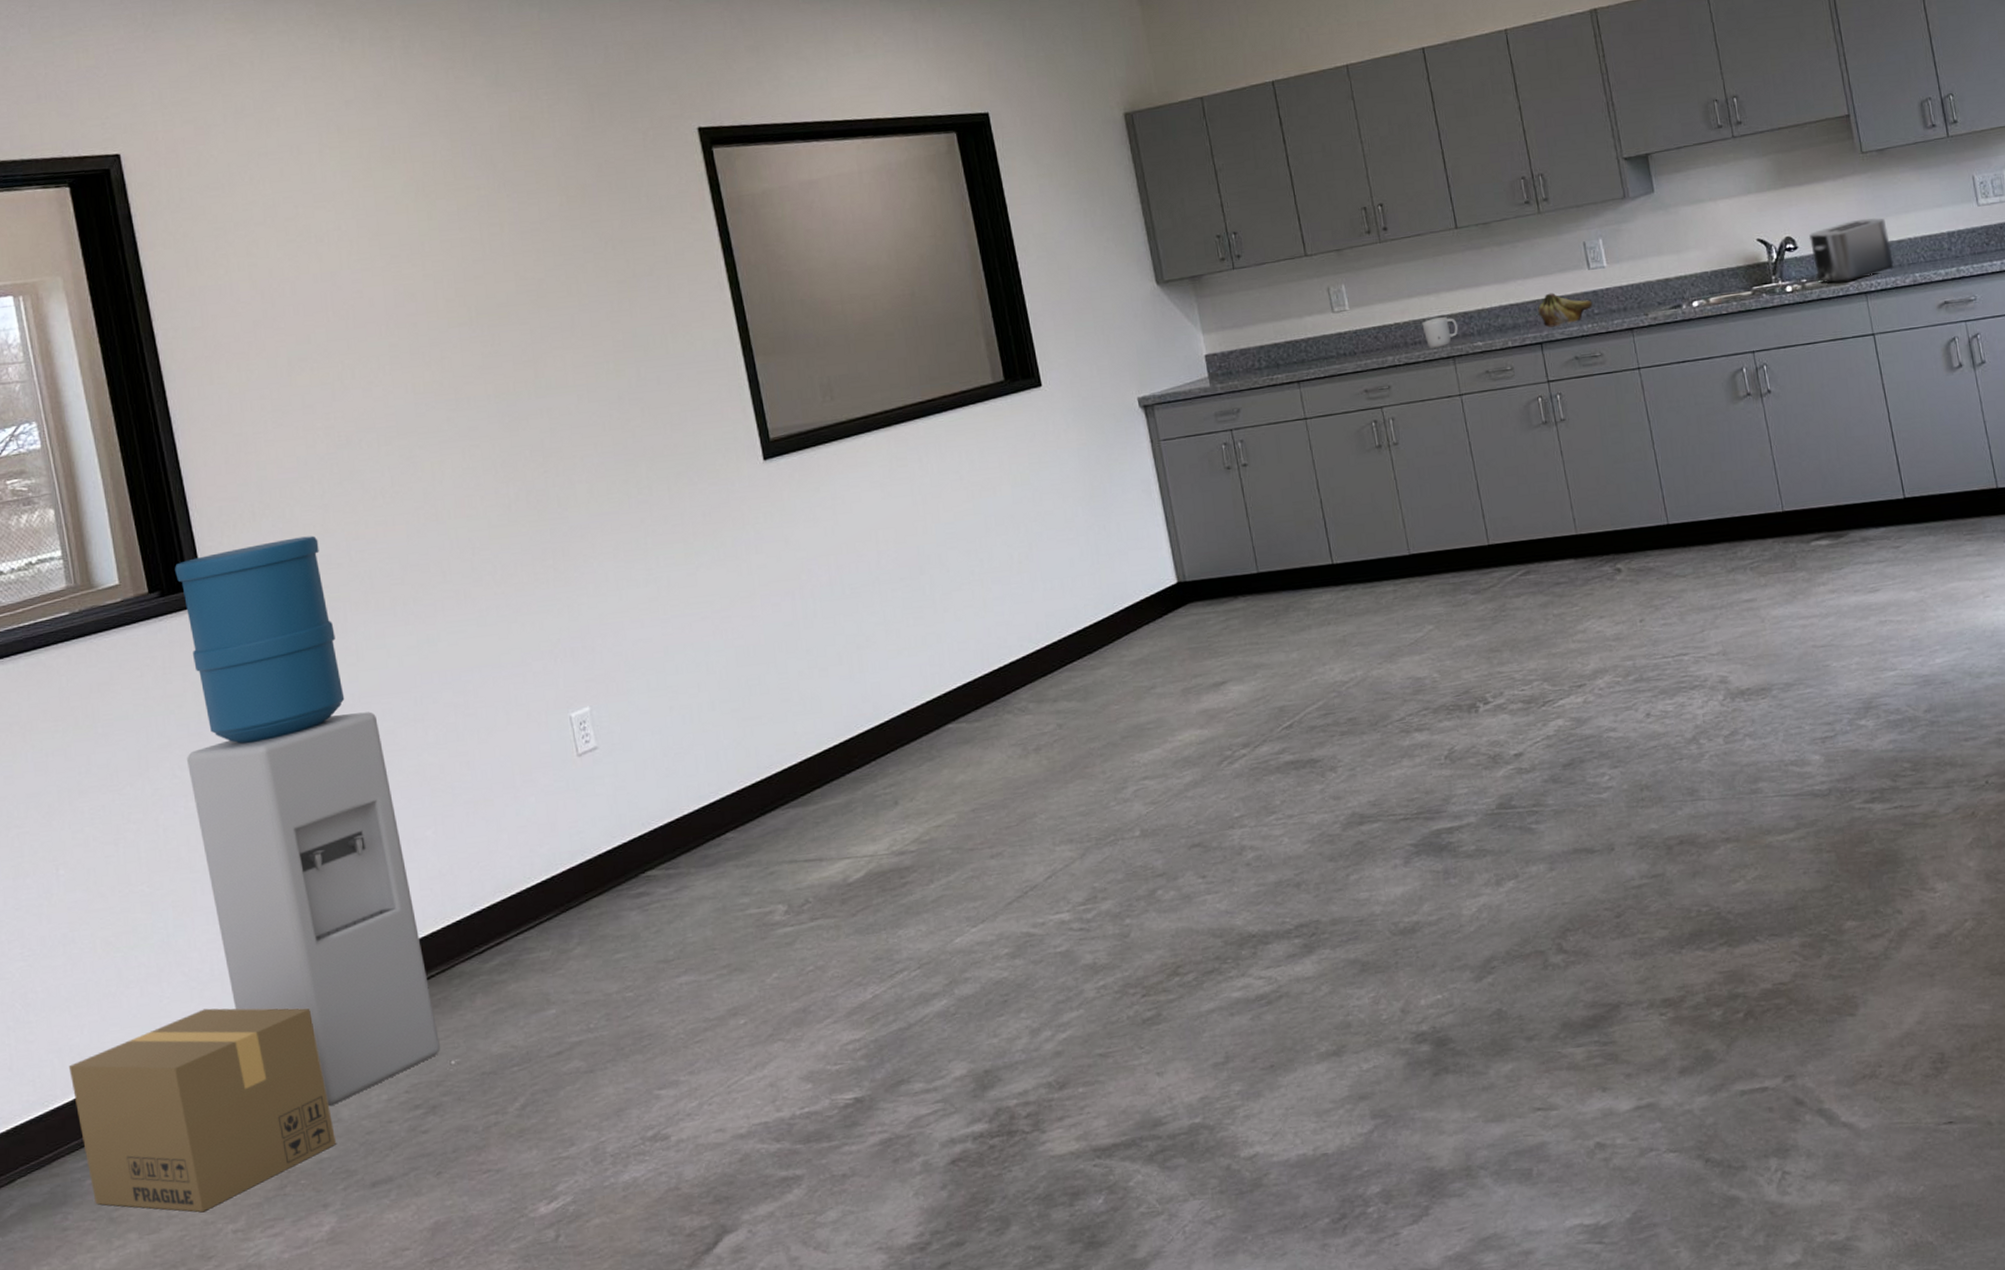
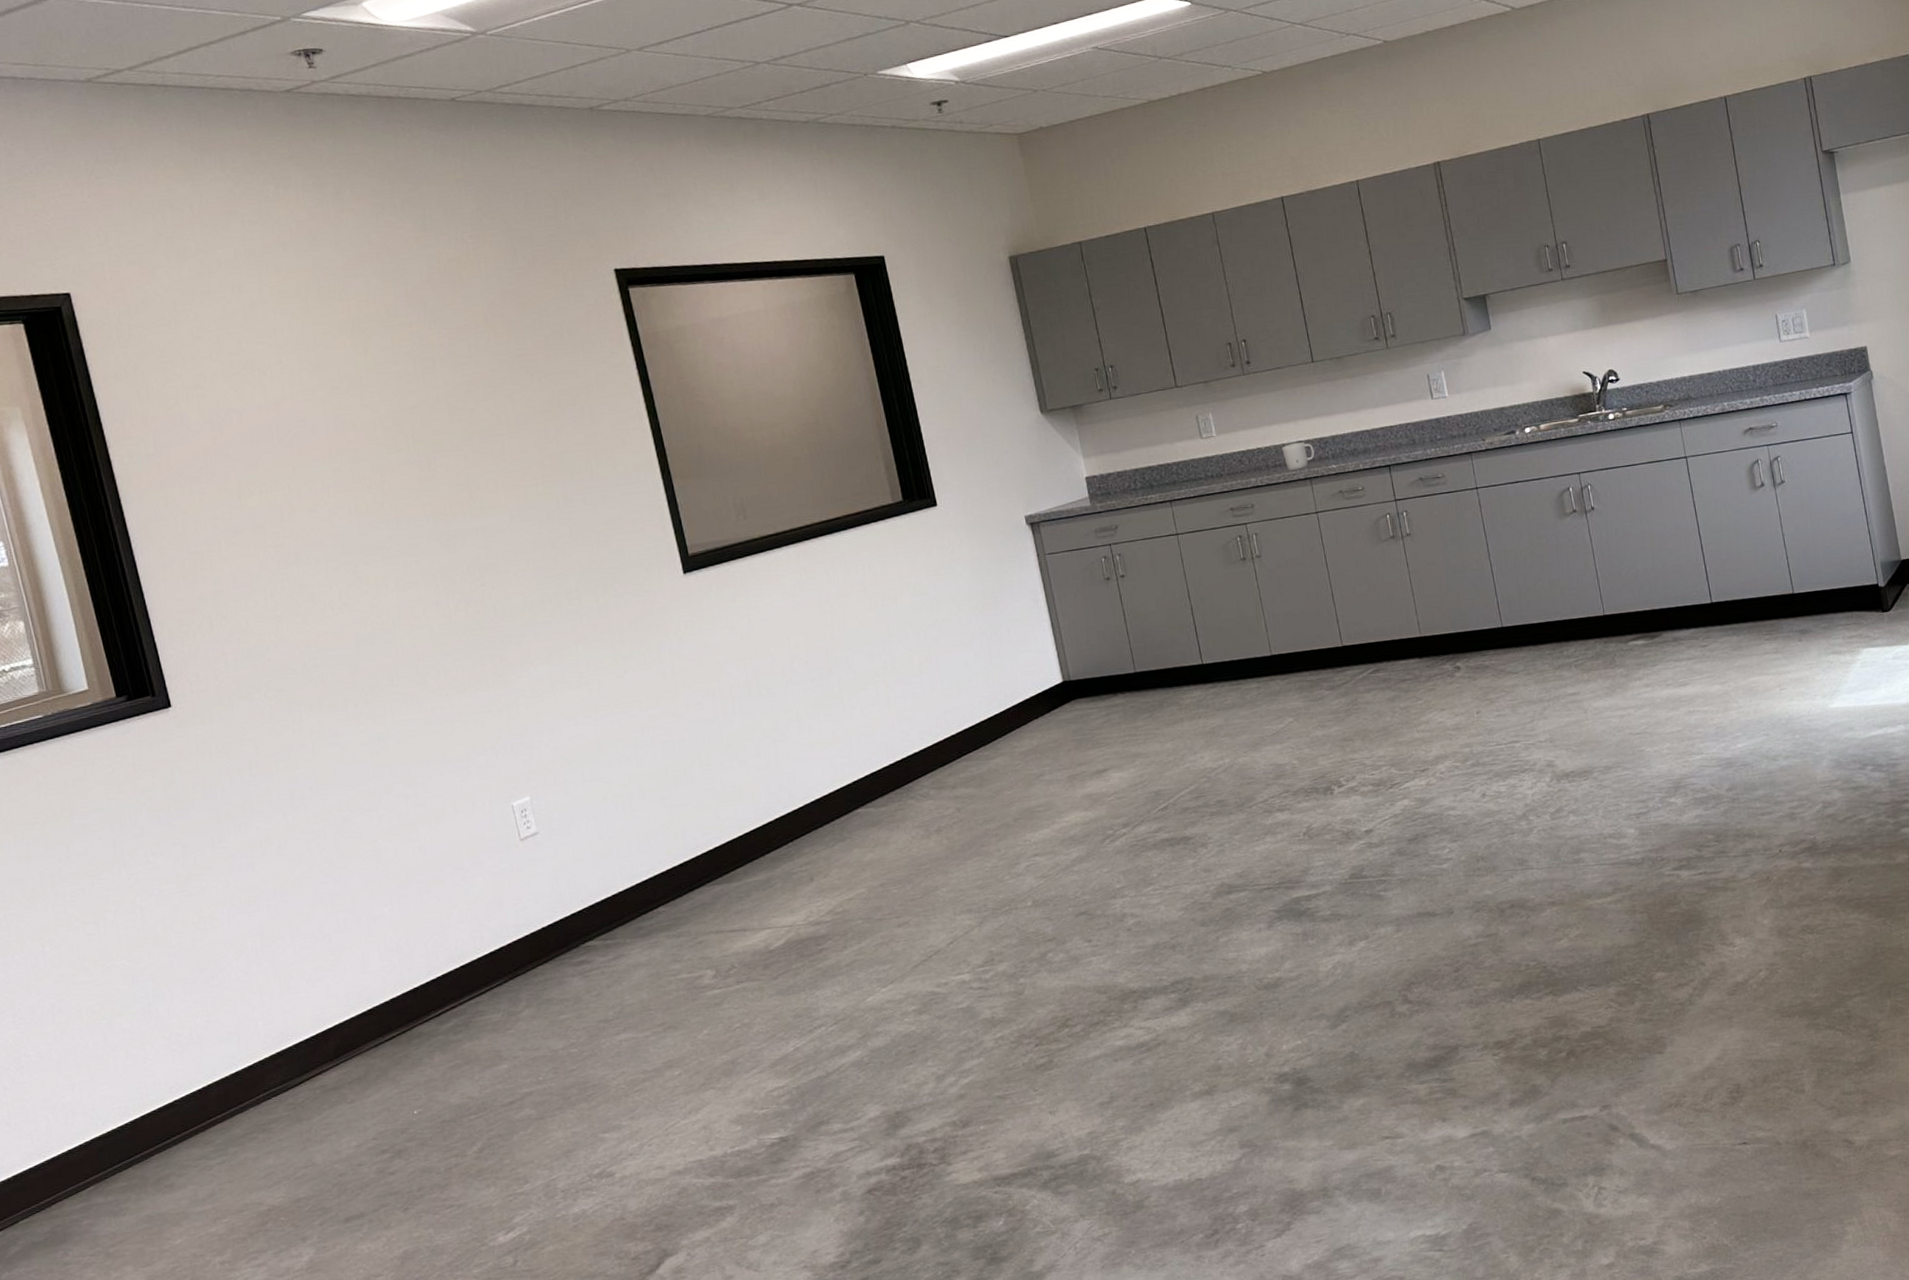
cardboard box: present [68,1008,336,1213] -> none [62,1066,311,1247]
water cooler: present [175,535,440,1106] -> none [140,644,403,1153]
fruit: present [1538,293,1593,328] -> none [1386,420,1436,453]
toaster: present [1809,218,1894,284] -> none [1629,353,1705,412]

